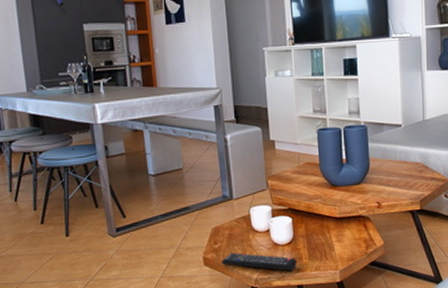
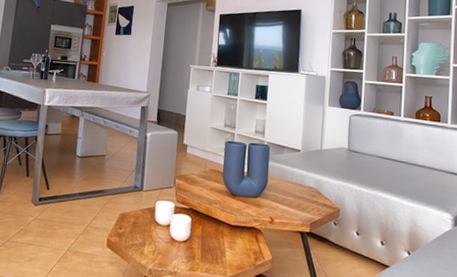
remote control: present [221,252,298,272] -> none [122,240,190,269]

